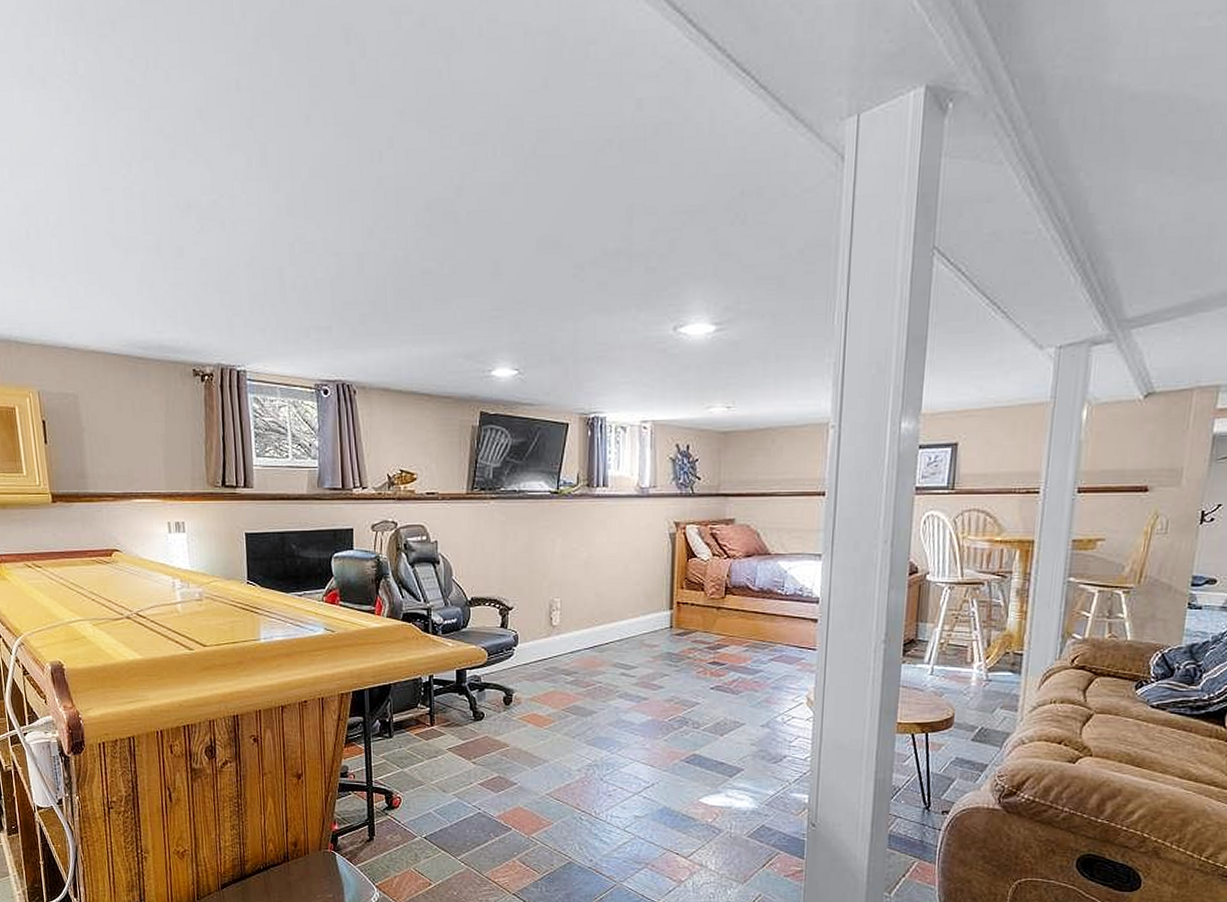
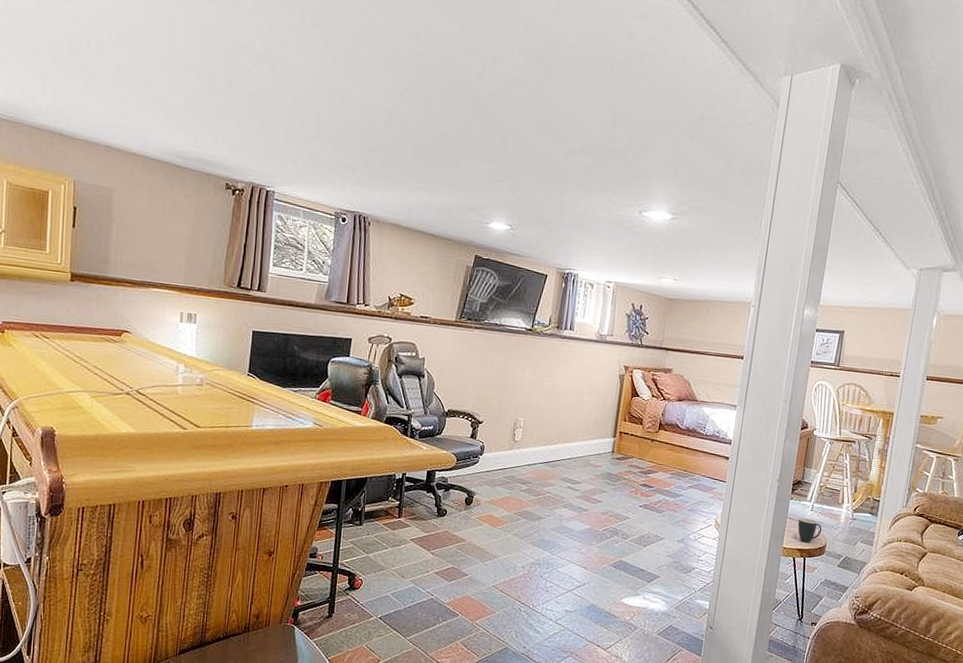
mug: none [914,683,947,715] -> present [797,517,822,543]

